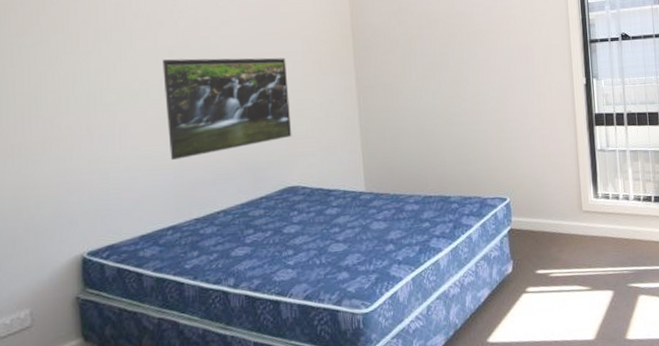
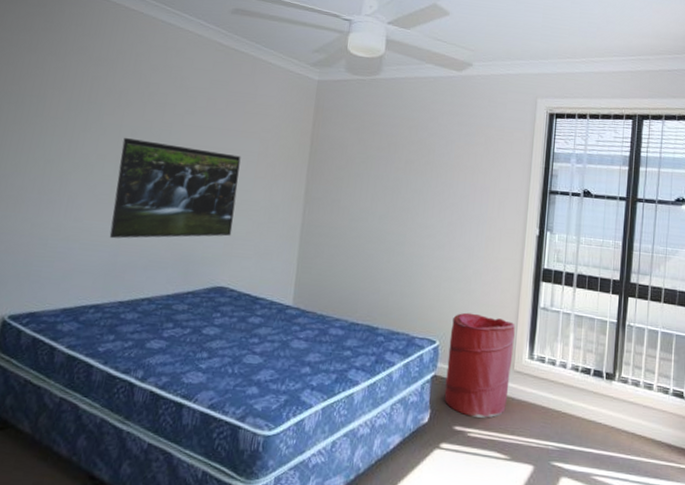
laundry hamper: none [518,166,581,259] -> present [444,312,515,418]

